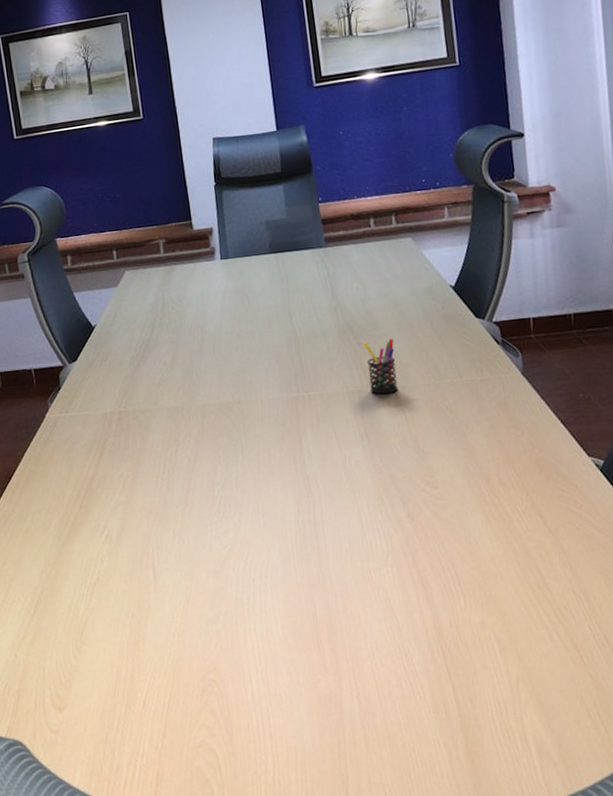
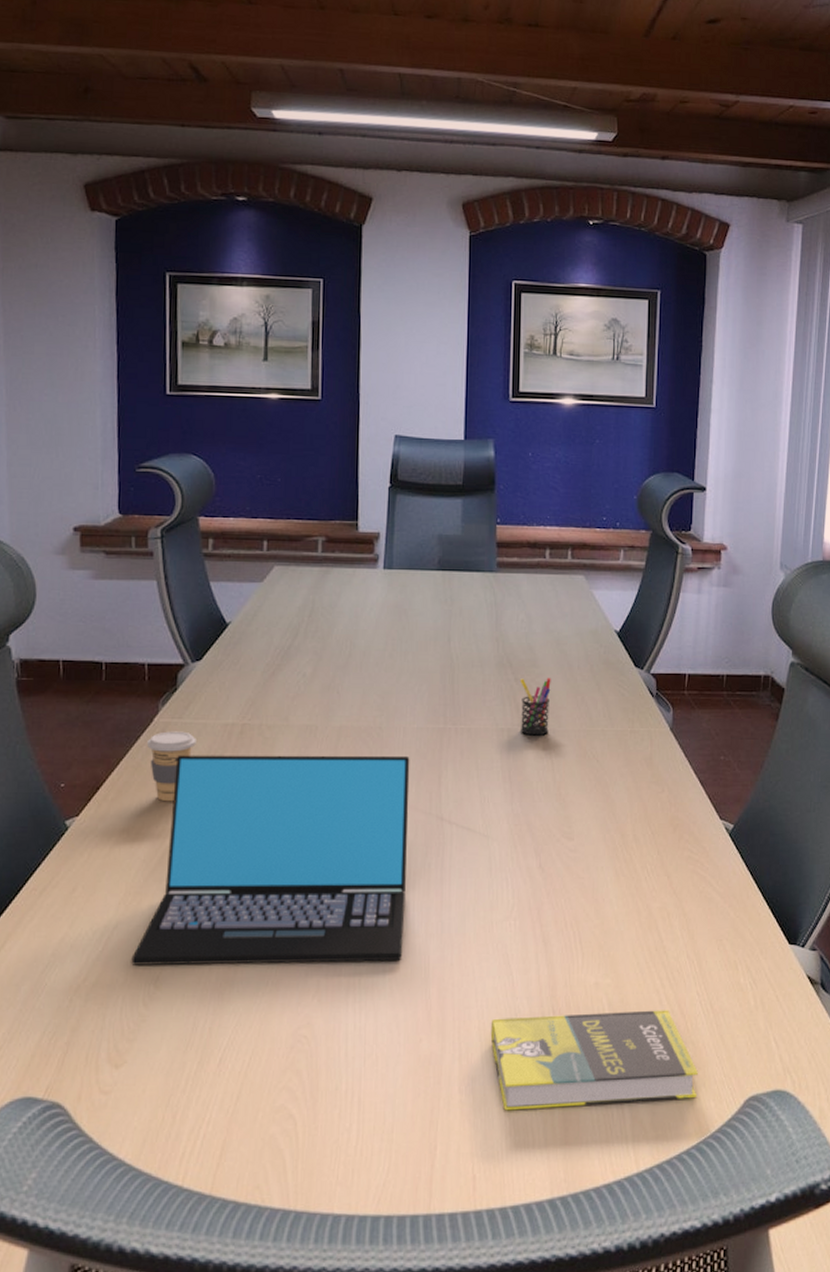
coffee cup: none [43,423,83,485] -> present [147,731,196,802]
laptop: none [58,424,290,624] -> present [131,755,410,965]
book: none [382,645,605,744] -> present [490,1010,698,1111]

